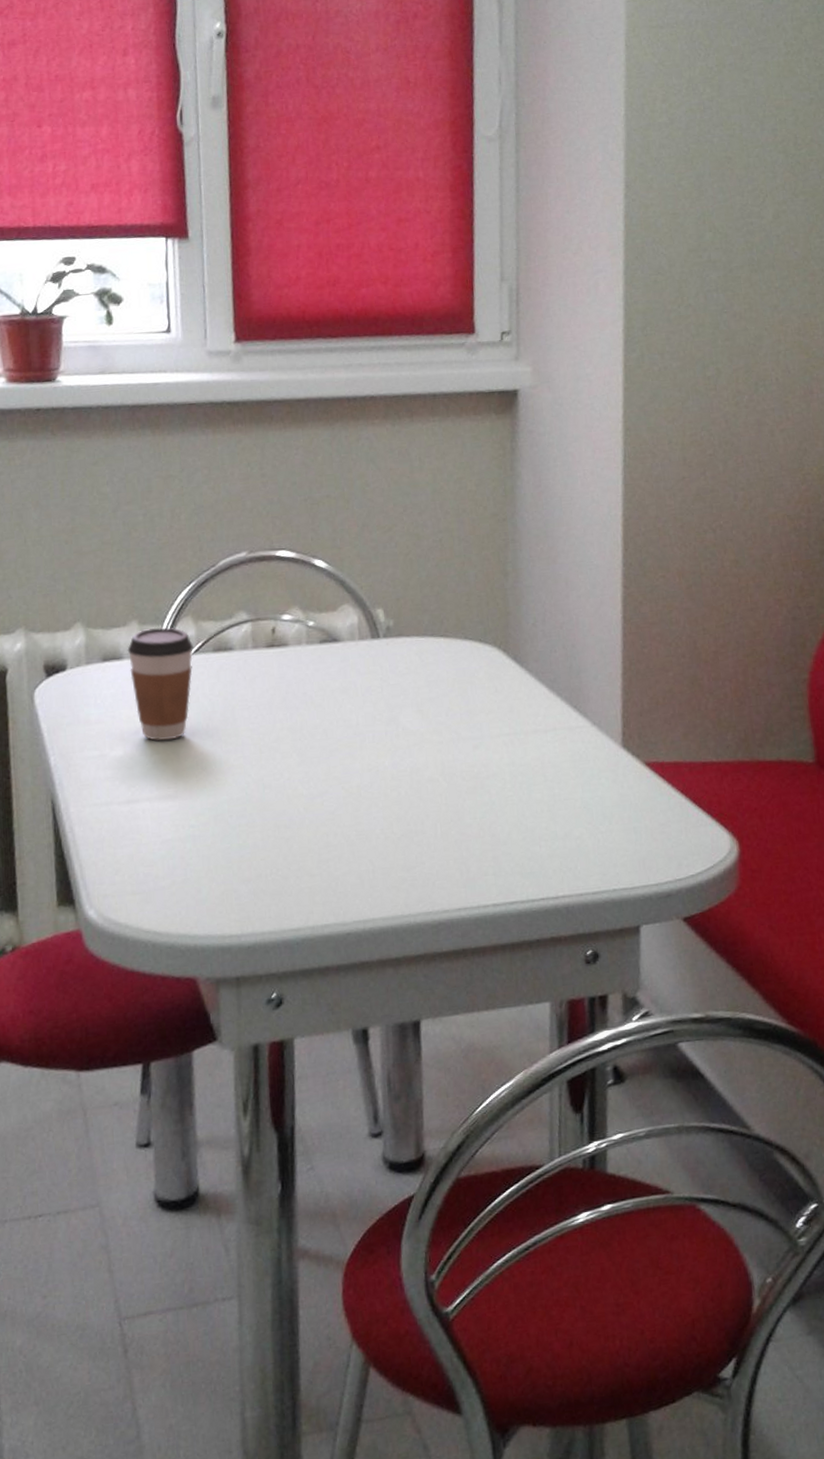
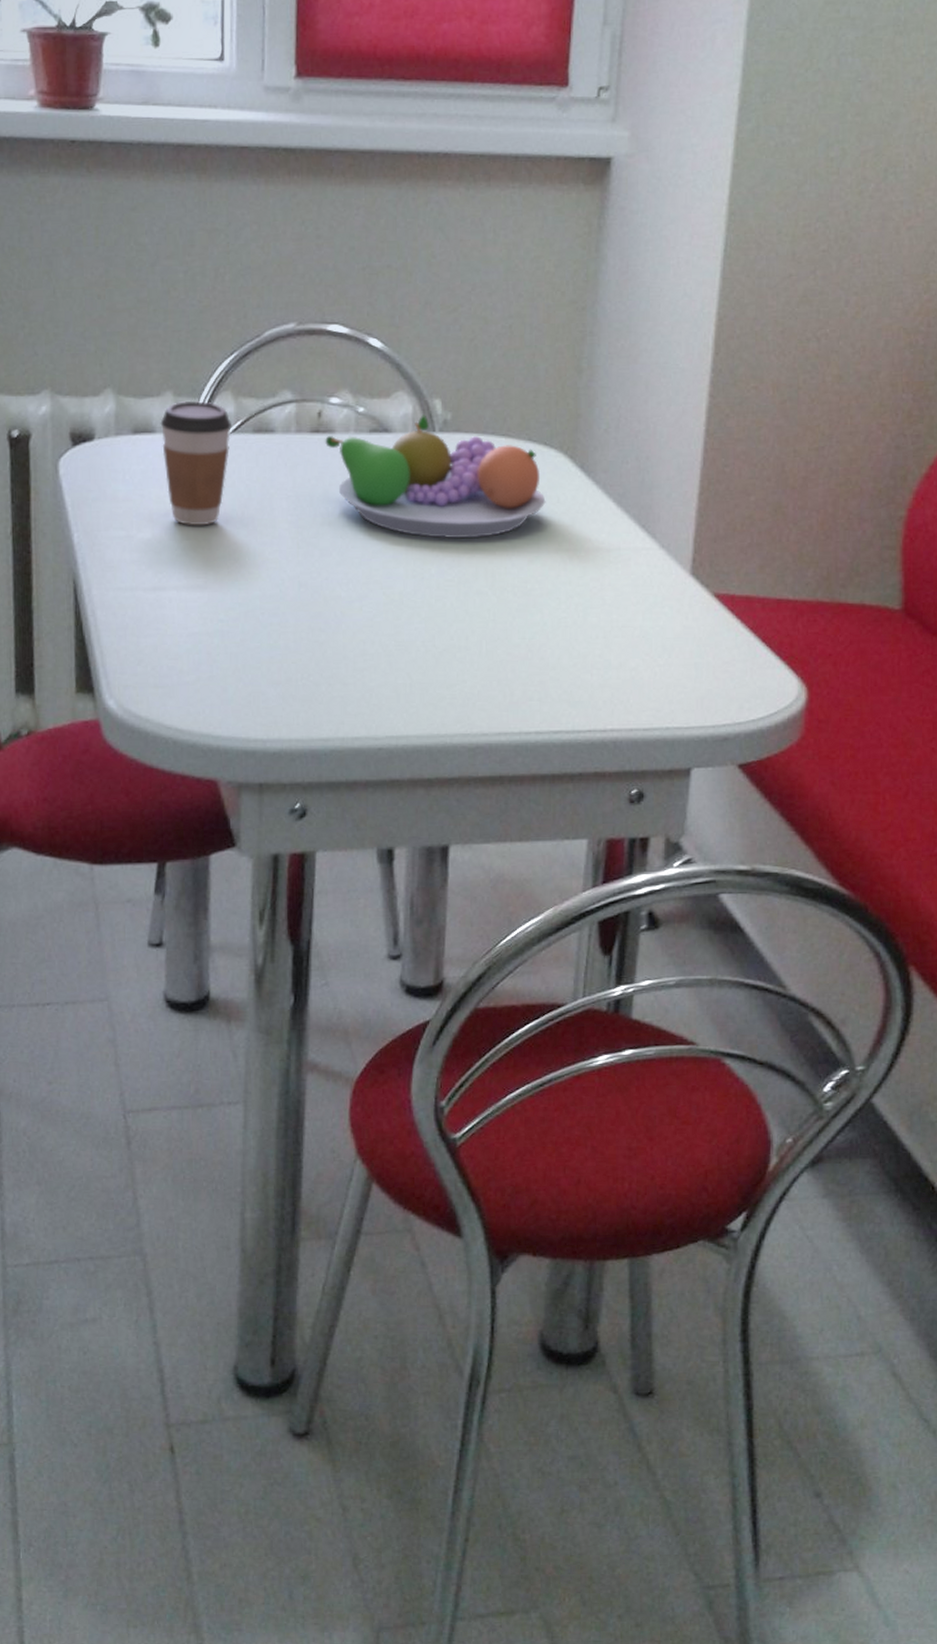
fruit bowl: none [279,623,485,733] -> present [324,415,546,538]

